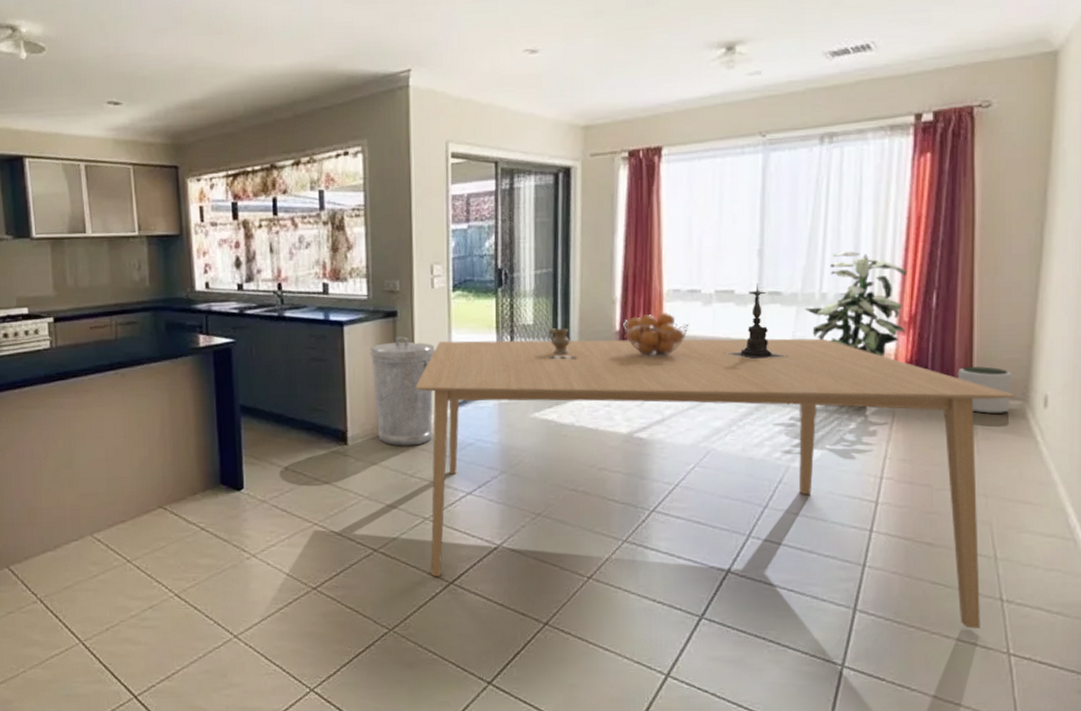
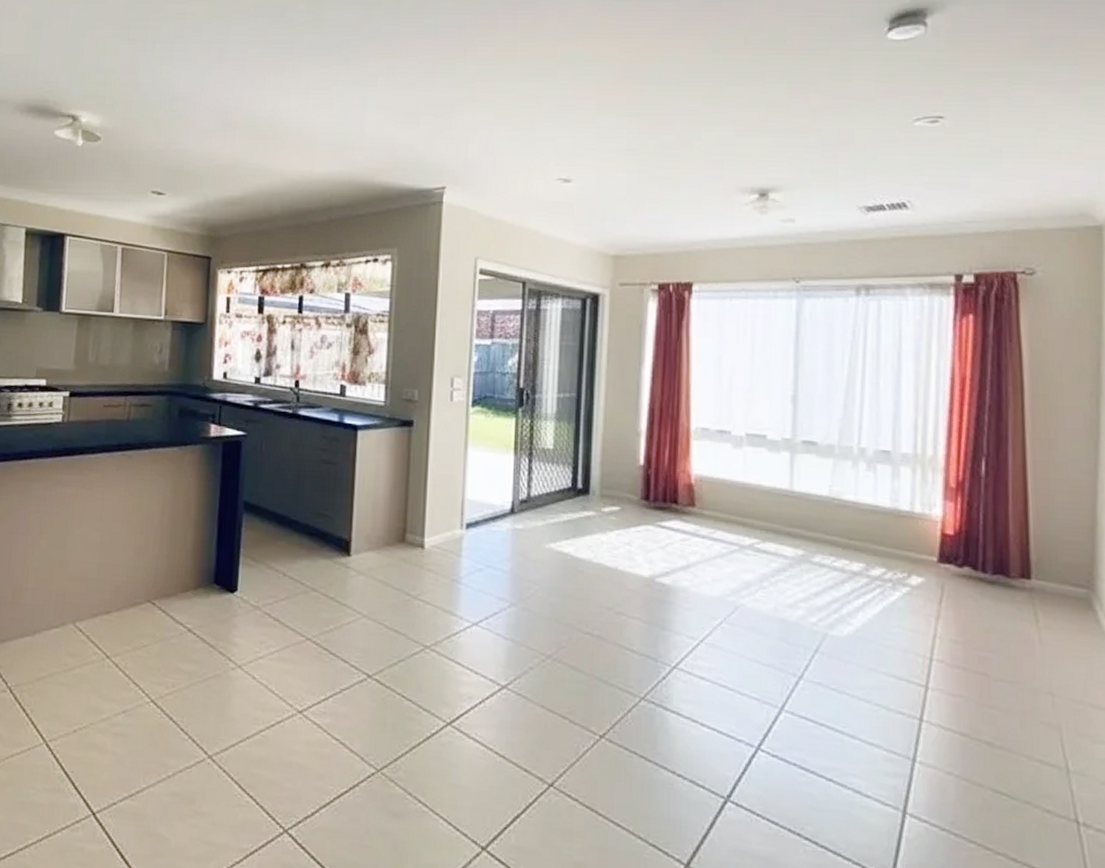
trash can: present [369,336,435,446] -> none [382,447,450,565]
dining table: present [415,338,1017,629] -> none [426,457,1081,855]
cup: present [548,328,577,360] -> none [567,455,598,491]
fruit basket: present [623,313,689,358] -> none [648,451,718,499]
candle holder: present [725,283,787,360] -> none [757,431,823,512]
indoor plant: present [804,251,907,357] -> none [841,406,953,523]
plant pot: present [957,366,1011,414] -> none [1012,544,1075,601]

